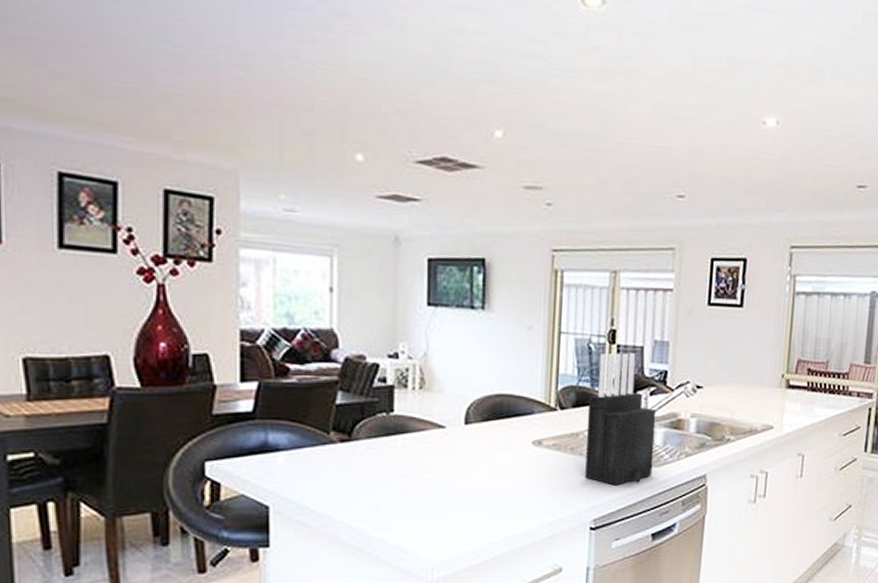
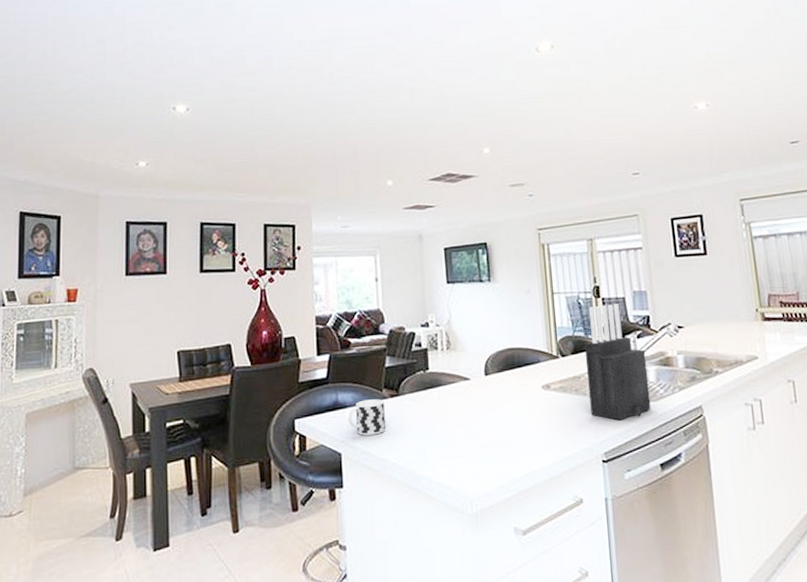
cup: none [281,443,331,486] -> present [348,399,386,436]

